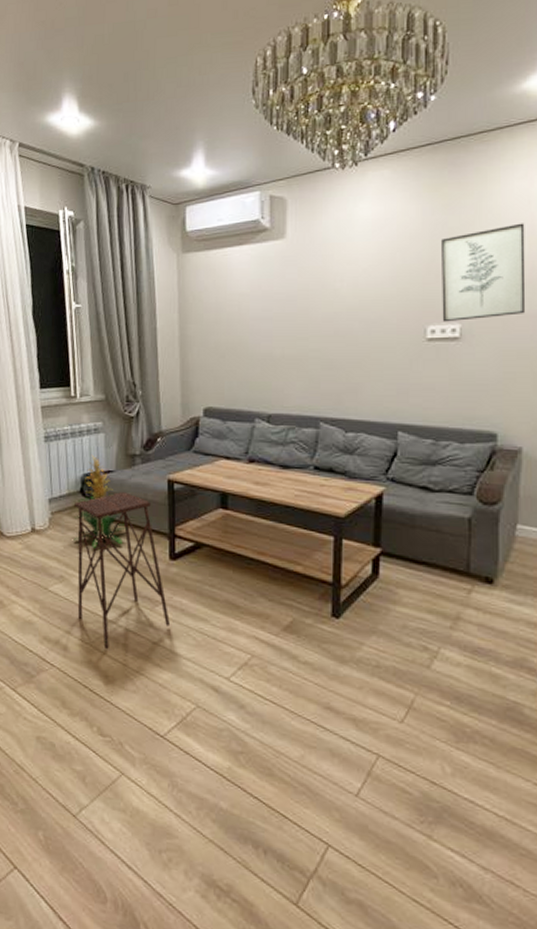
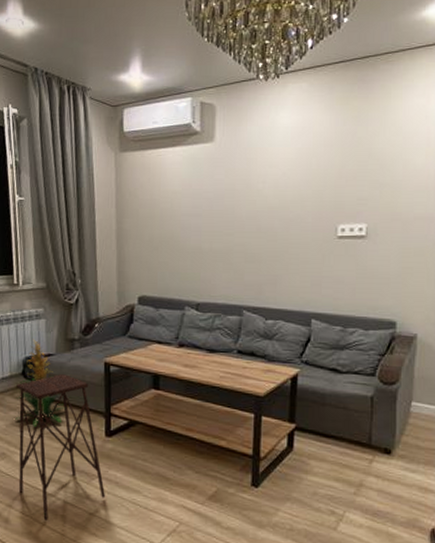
wall art: present [442,223,526,322] -> none [351,135,422,222]

